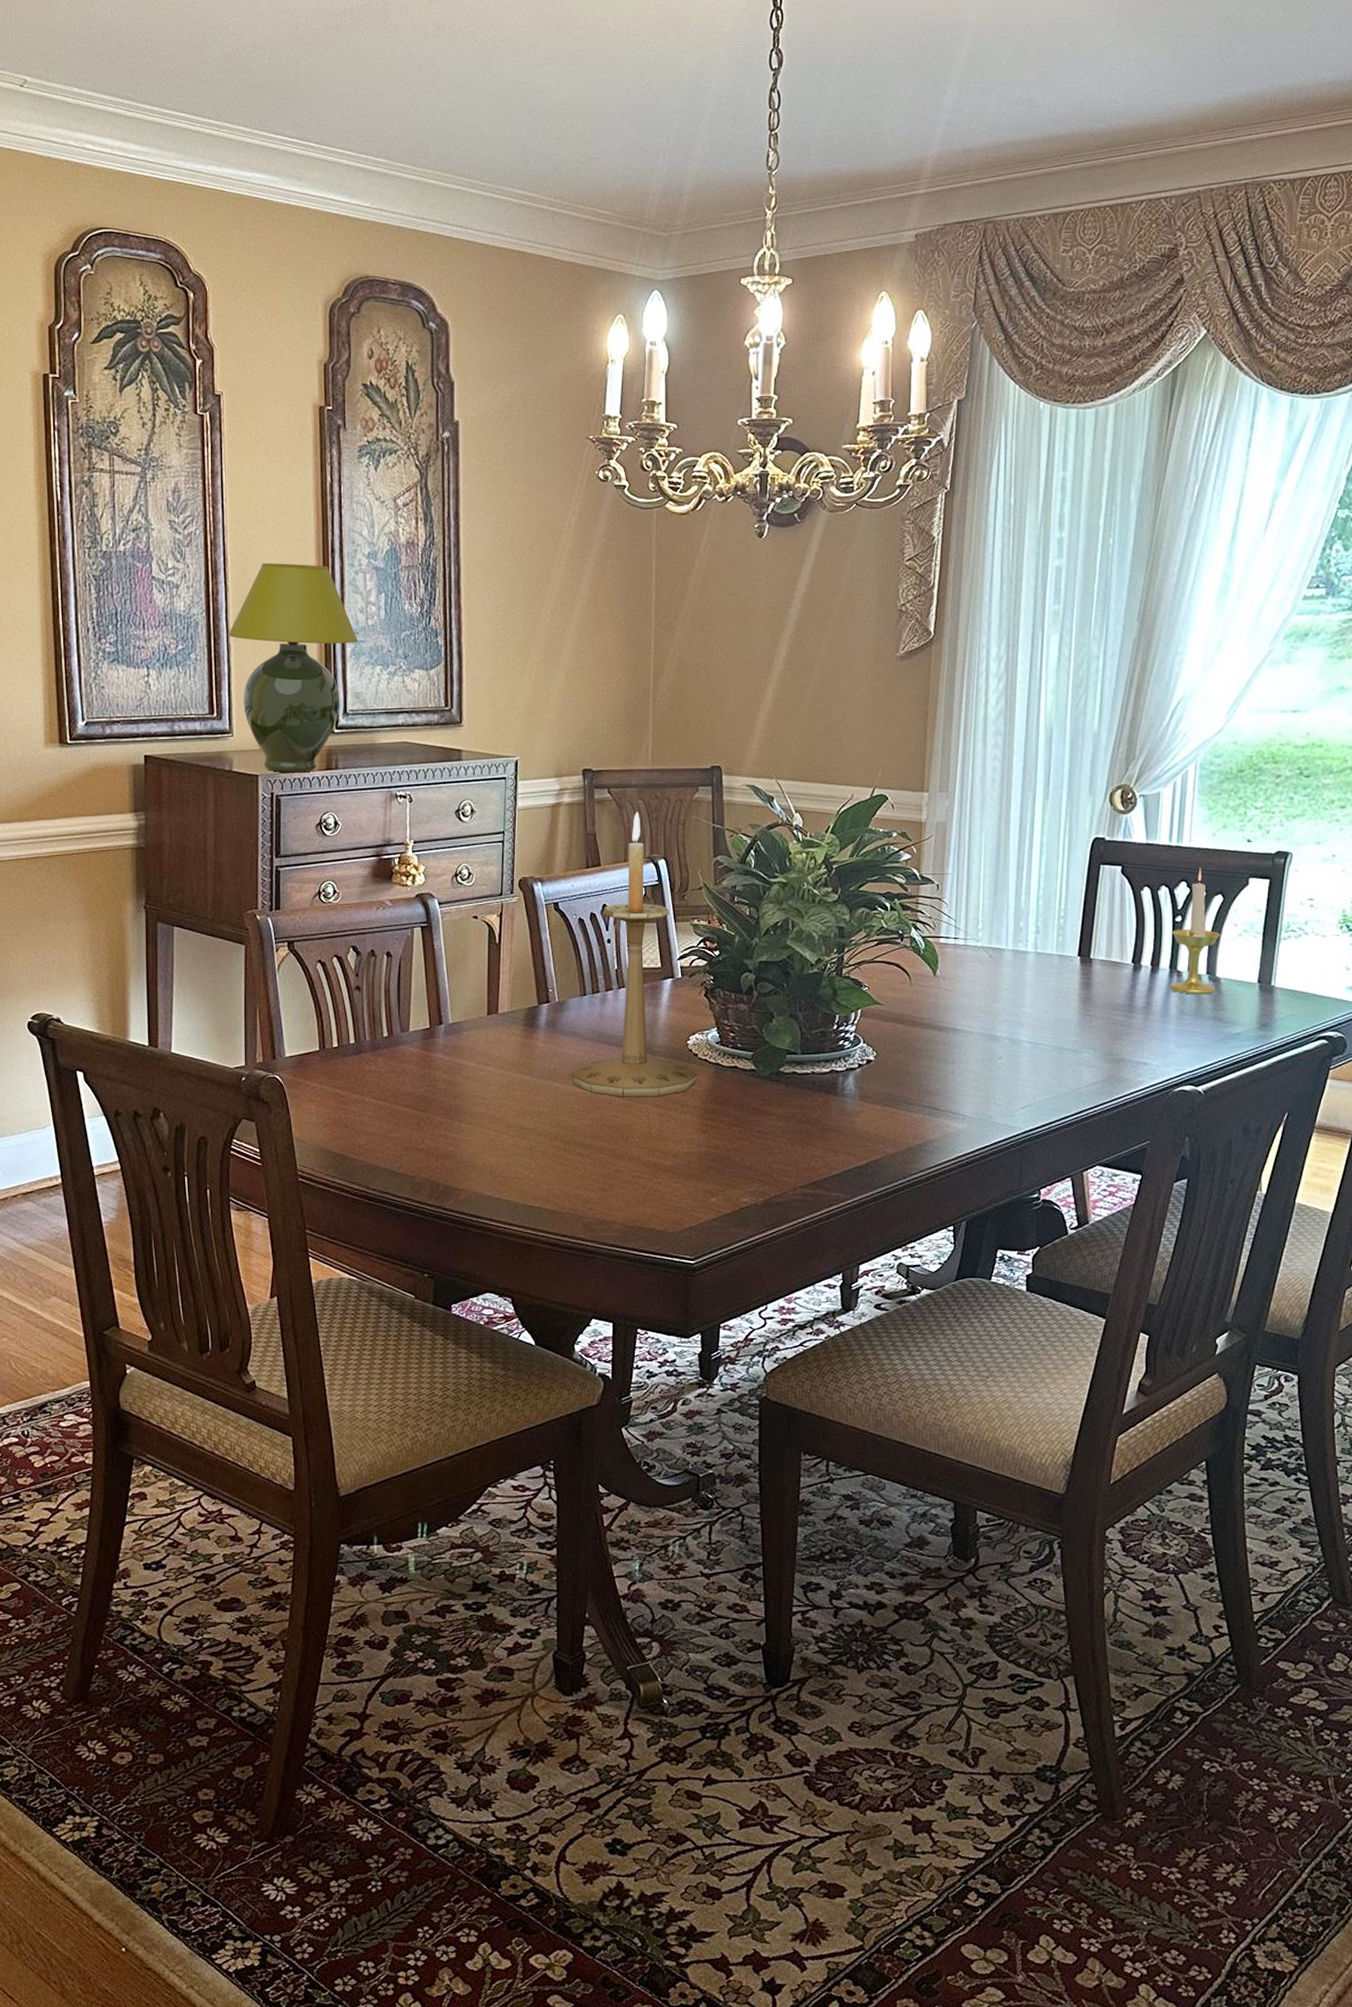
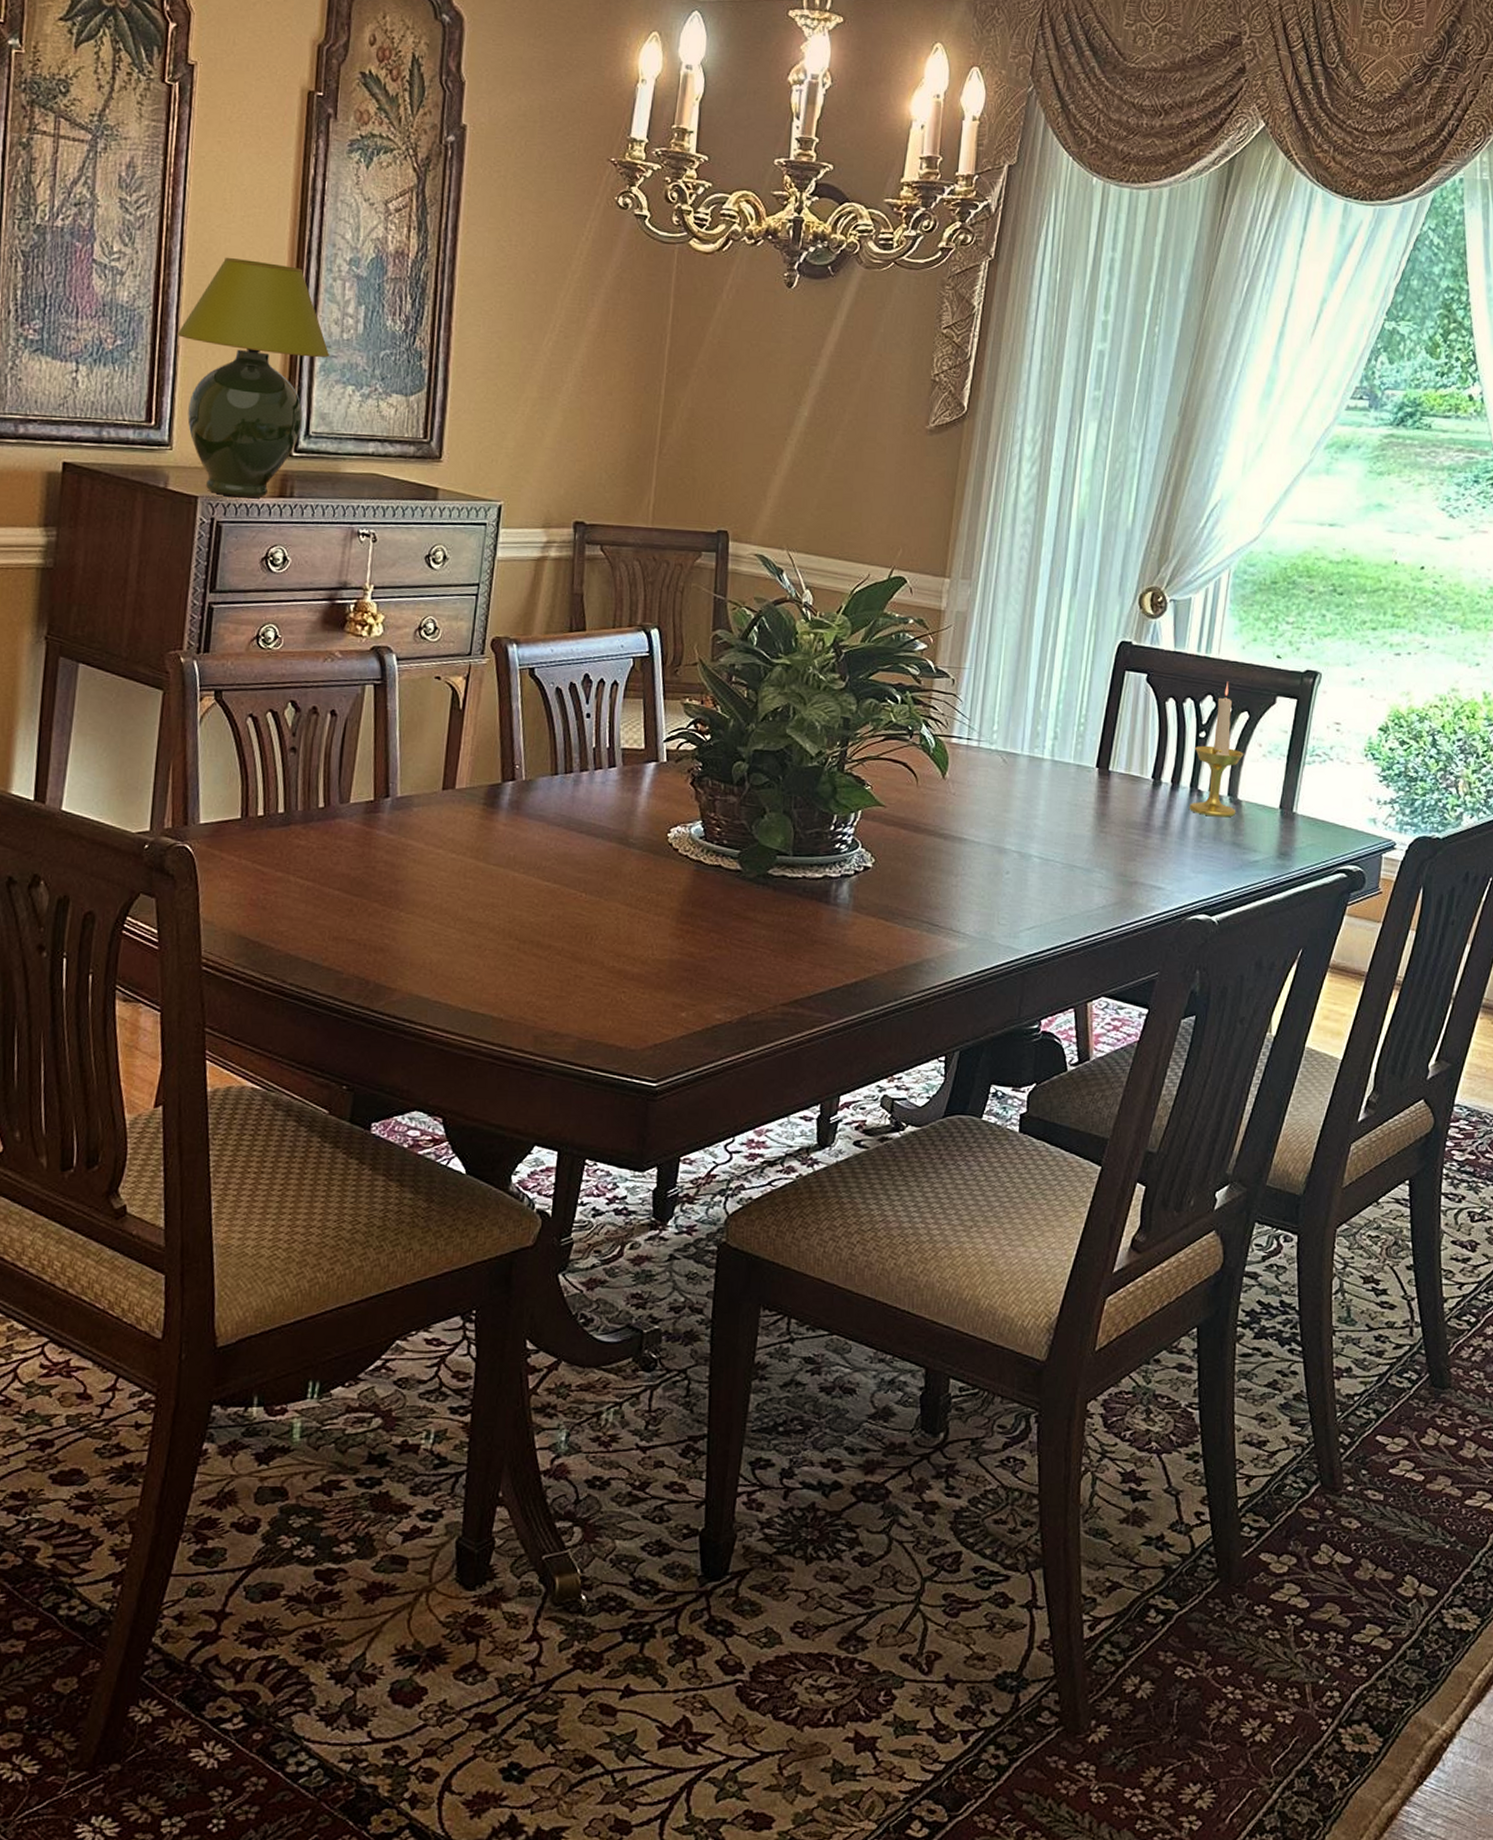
candlestick: present [571,812,698,1097] -> none [533,574,677,895]

